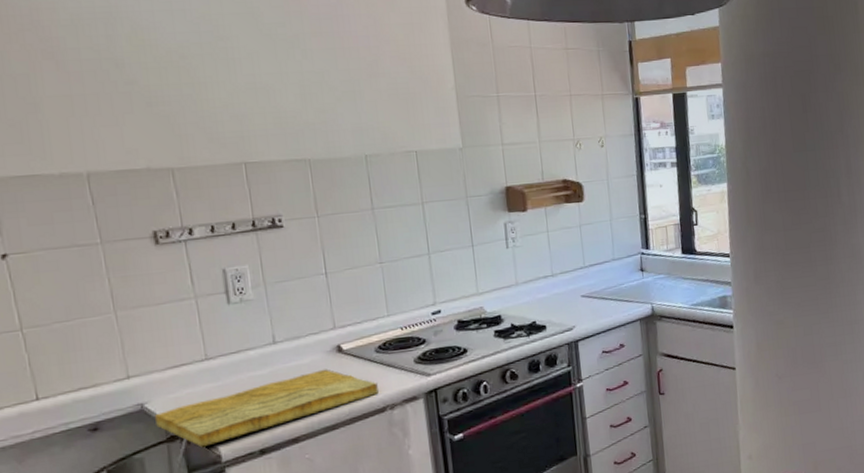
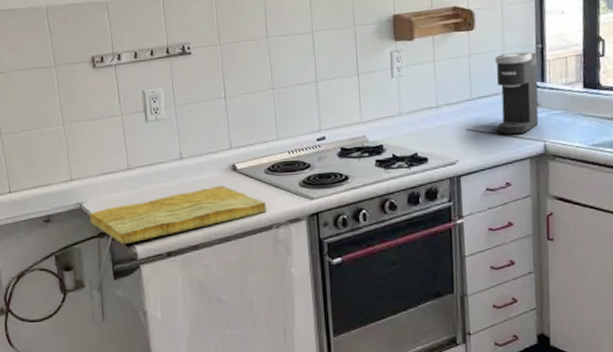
coffee maker: none [604,221,646,299] -> present [495,51,539,135]

